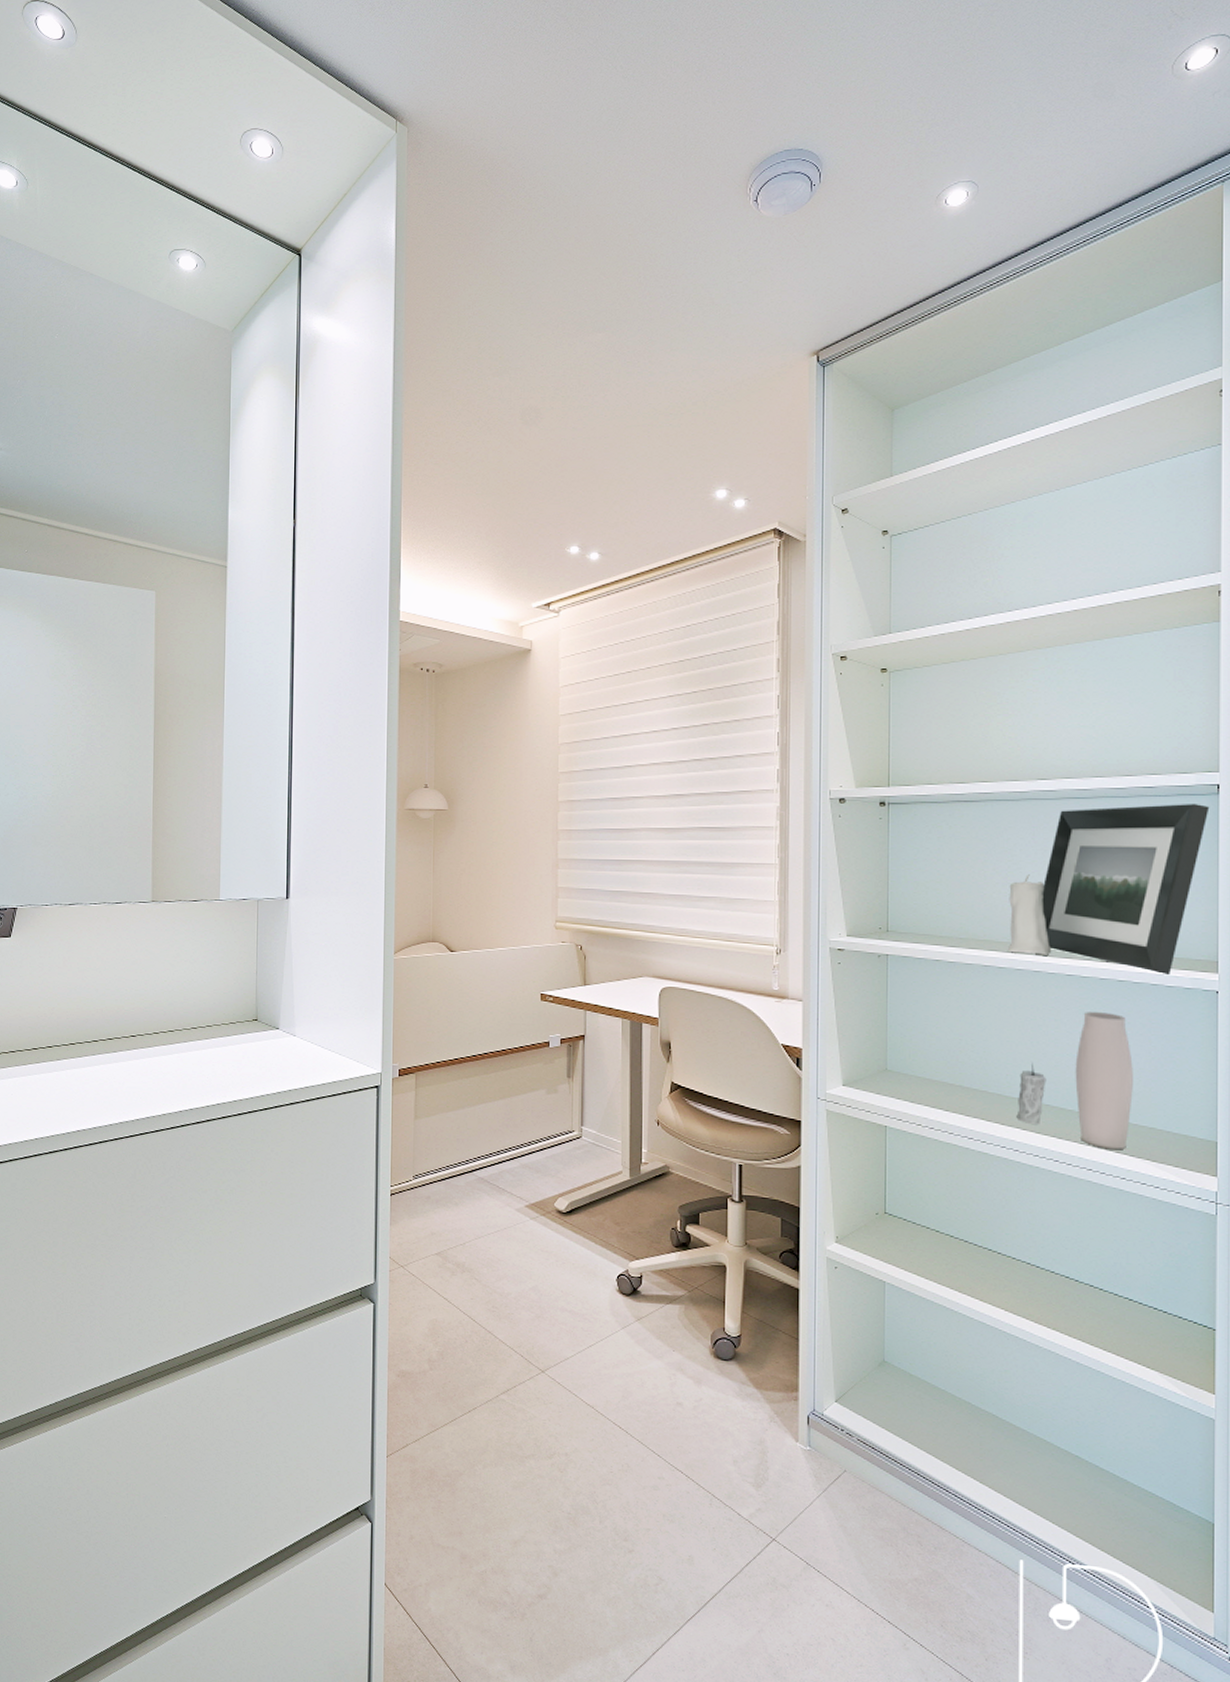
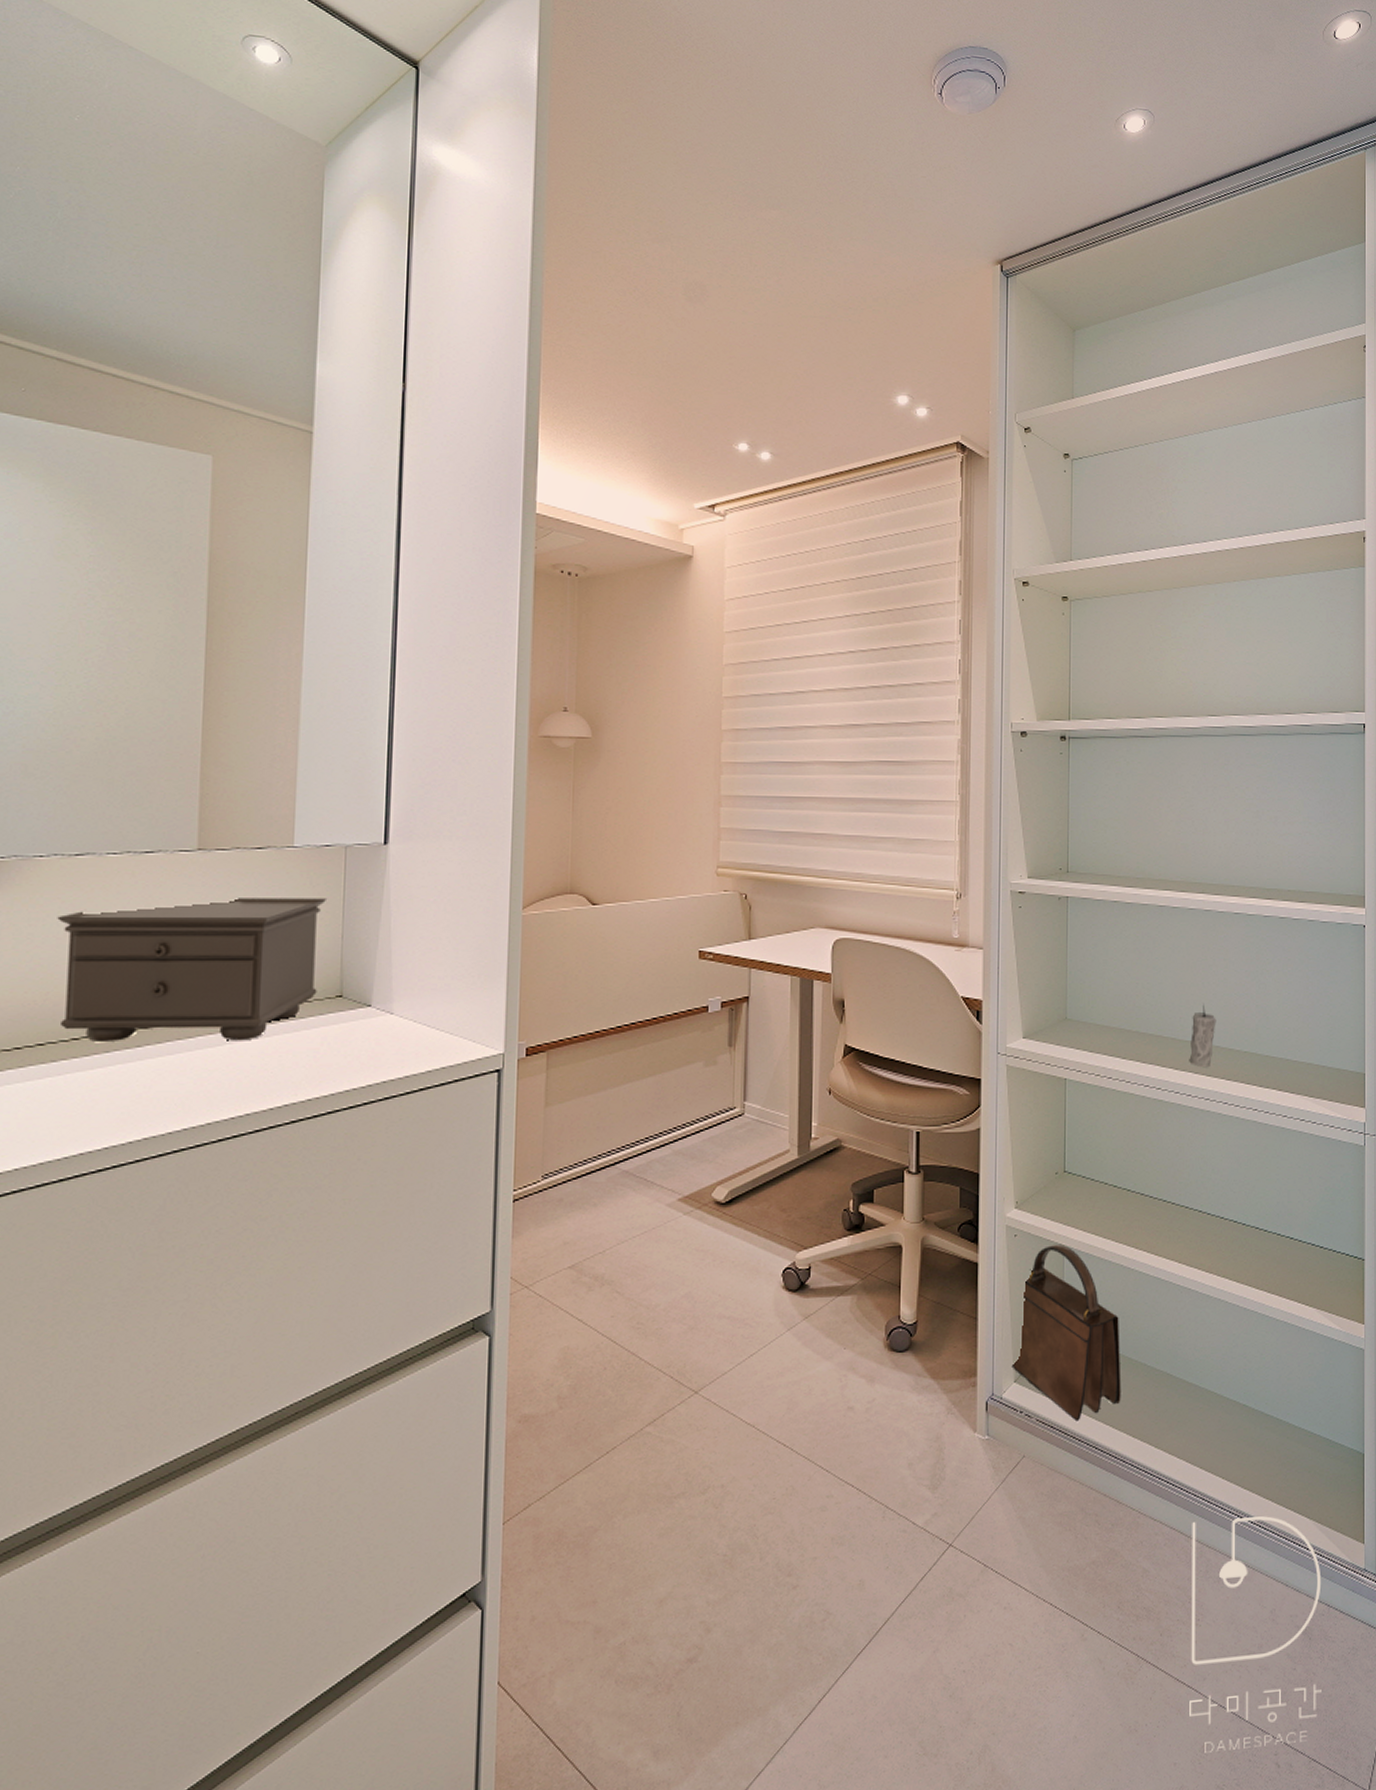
jewelry box: none [58,940,245,1052] -> present [57,898,328,1043]
handbag: none [832,1279,944,1447] -> present [1011,1243,1121,1422]
candle: present [1007,874,1052,955] -> none [1180,812,1221,894]
picture frame: present [1042,804,1210,976] -> none [1212,742,1357,911]
vase: present [1075,1012,1133,1150] -> none [1242,950,1293,1088]

